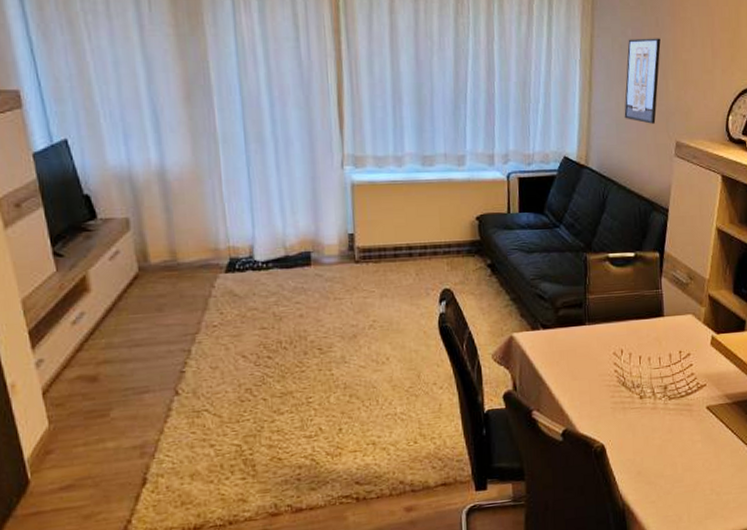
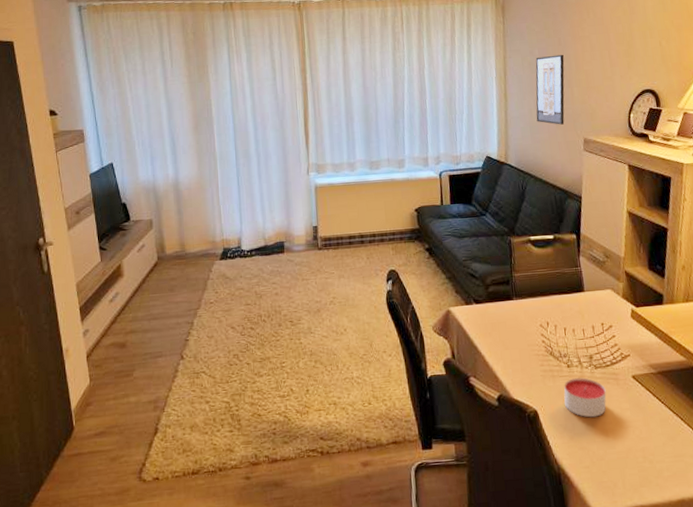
candle: none [633,409,679,451] -> present [564,377,607,418]

